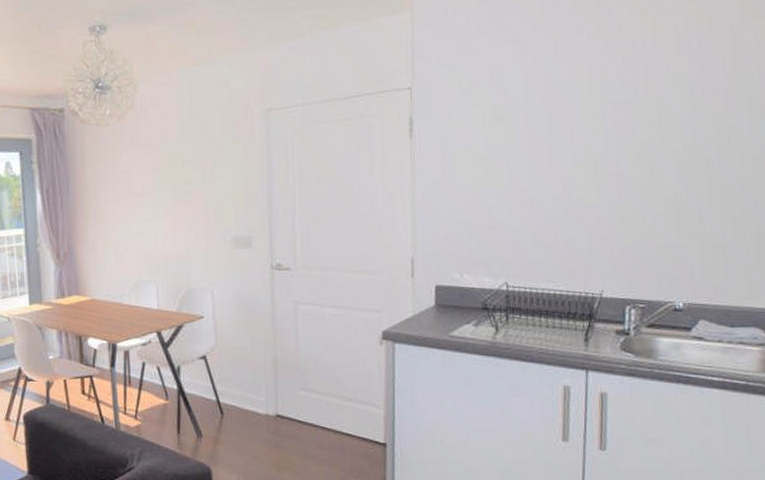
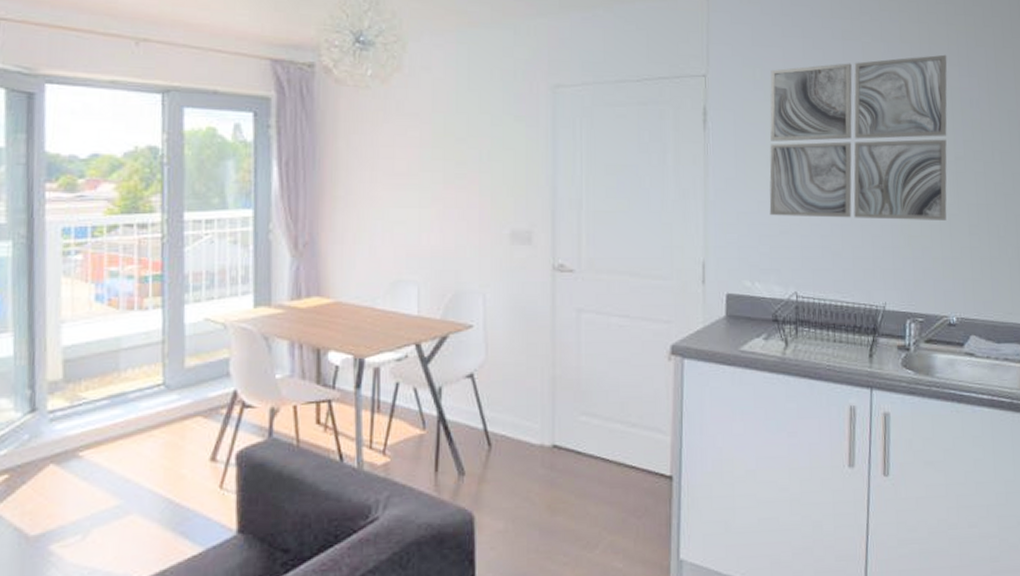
wall art: none [477,44,675,213] -> present [769,54,947,220]

